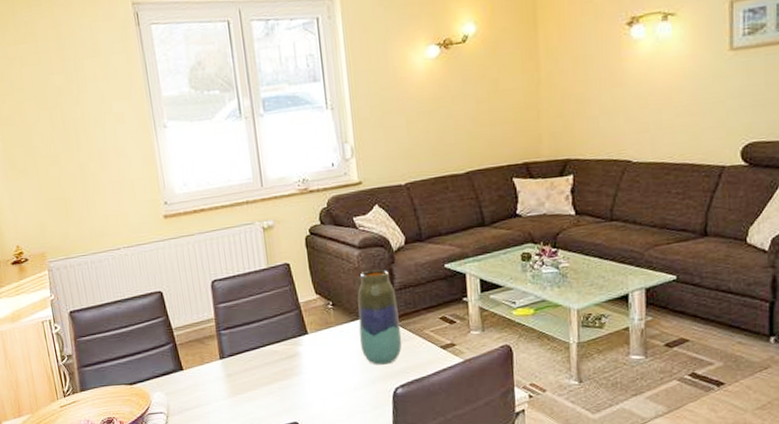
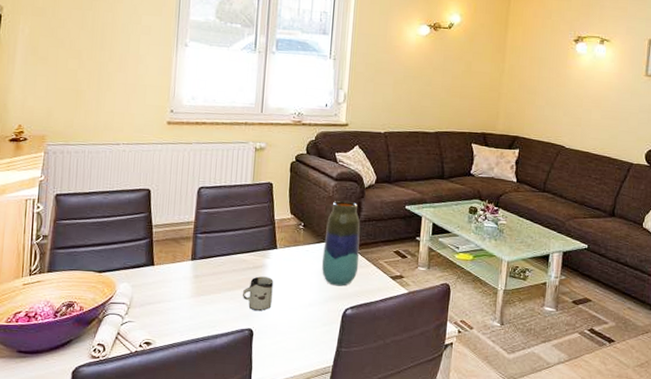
cup: none [281,365,314,403] -> present [243,276,274,312]

